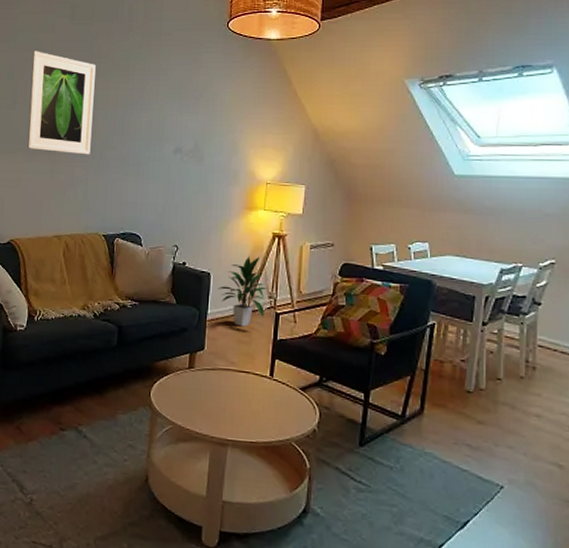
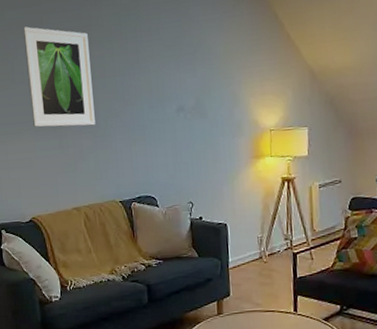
indoor plant: present [217,256,269,327] -> none [235,202,284,270]

